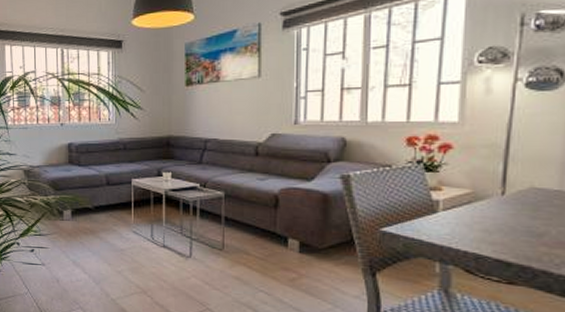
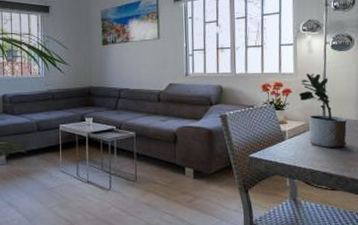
potted plant: none [464,123,544,228] -> present [299,74,347,148]

